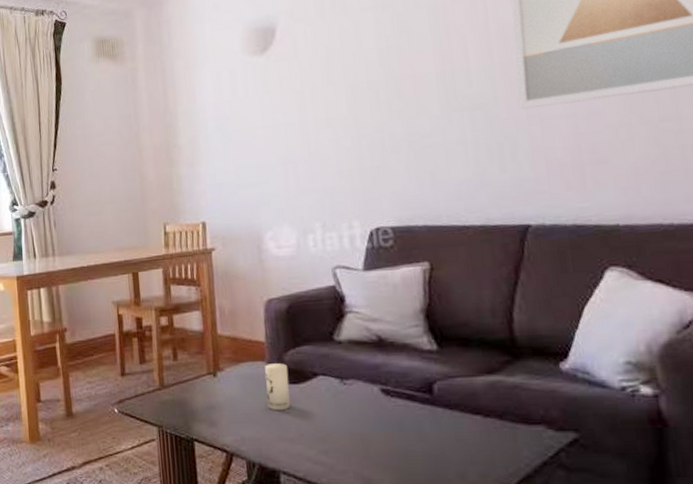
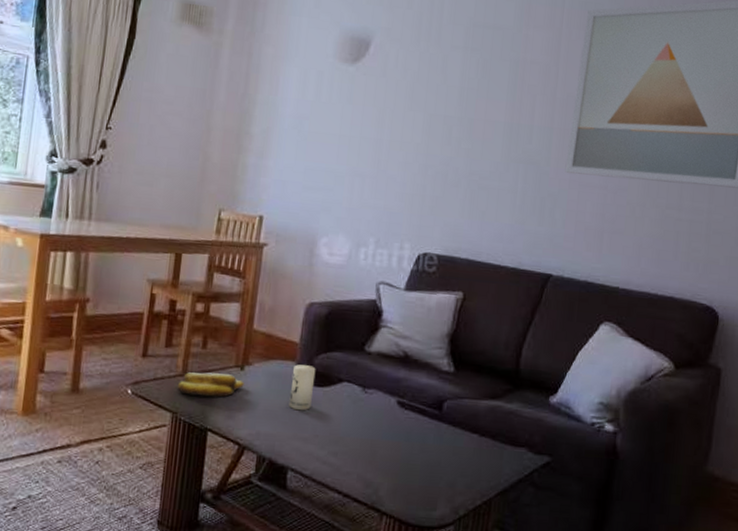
banana: none [157,382,220,408] -> present [177,372,244,397]

